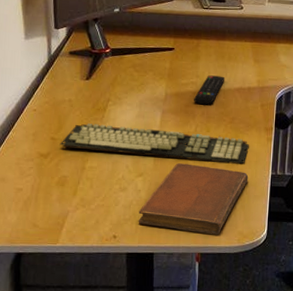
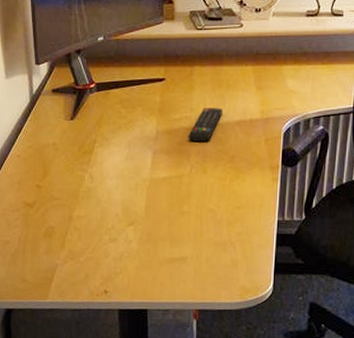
keyboard: present [59,123,249,164] -> none [45,168,252,209]
notebook: present [138,163,249,234] -> none [130,210,251,289]

